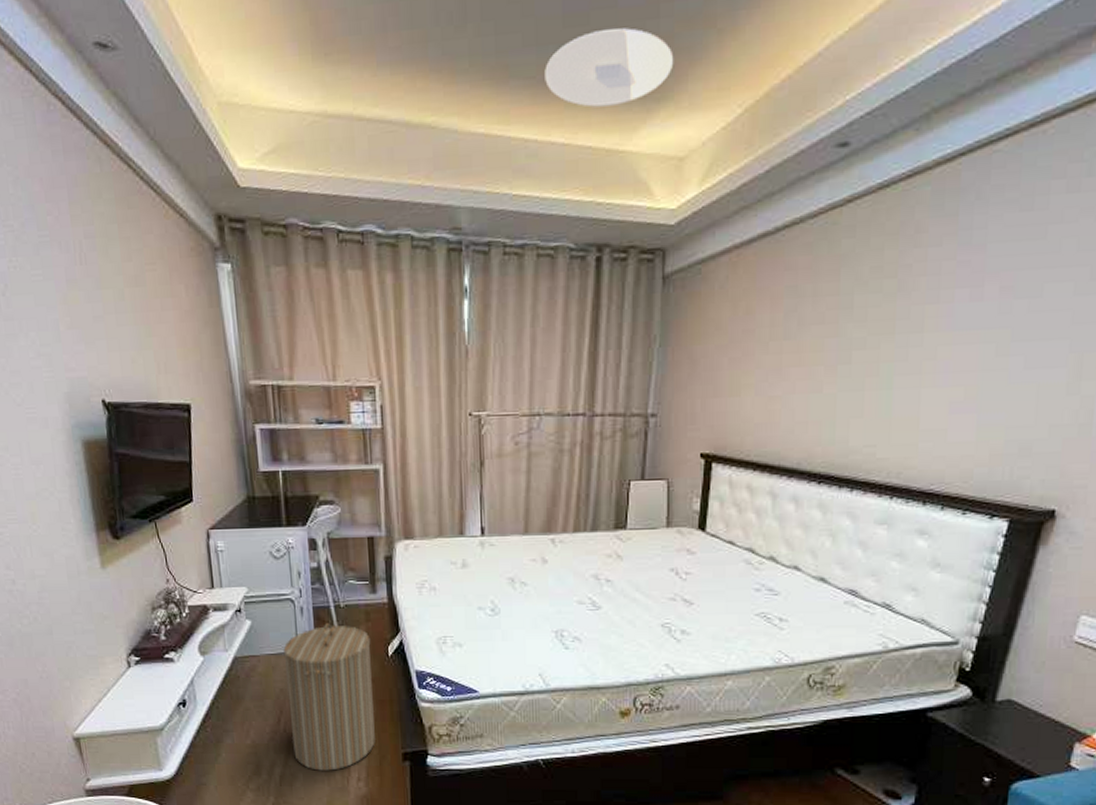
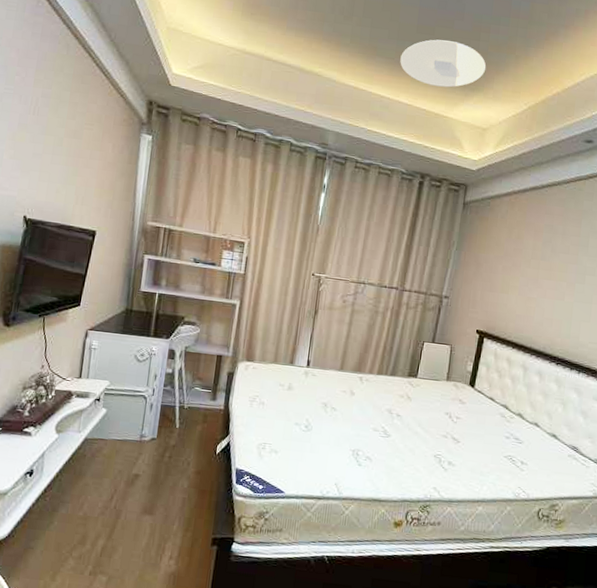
laundry hamper: present [283,623,375,771] -> none [118,420,204,548]

